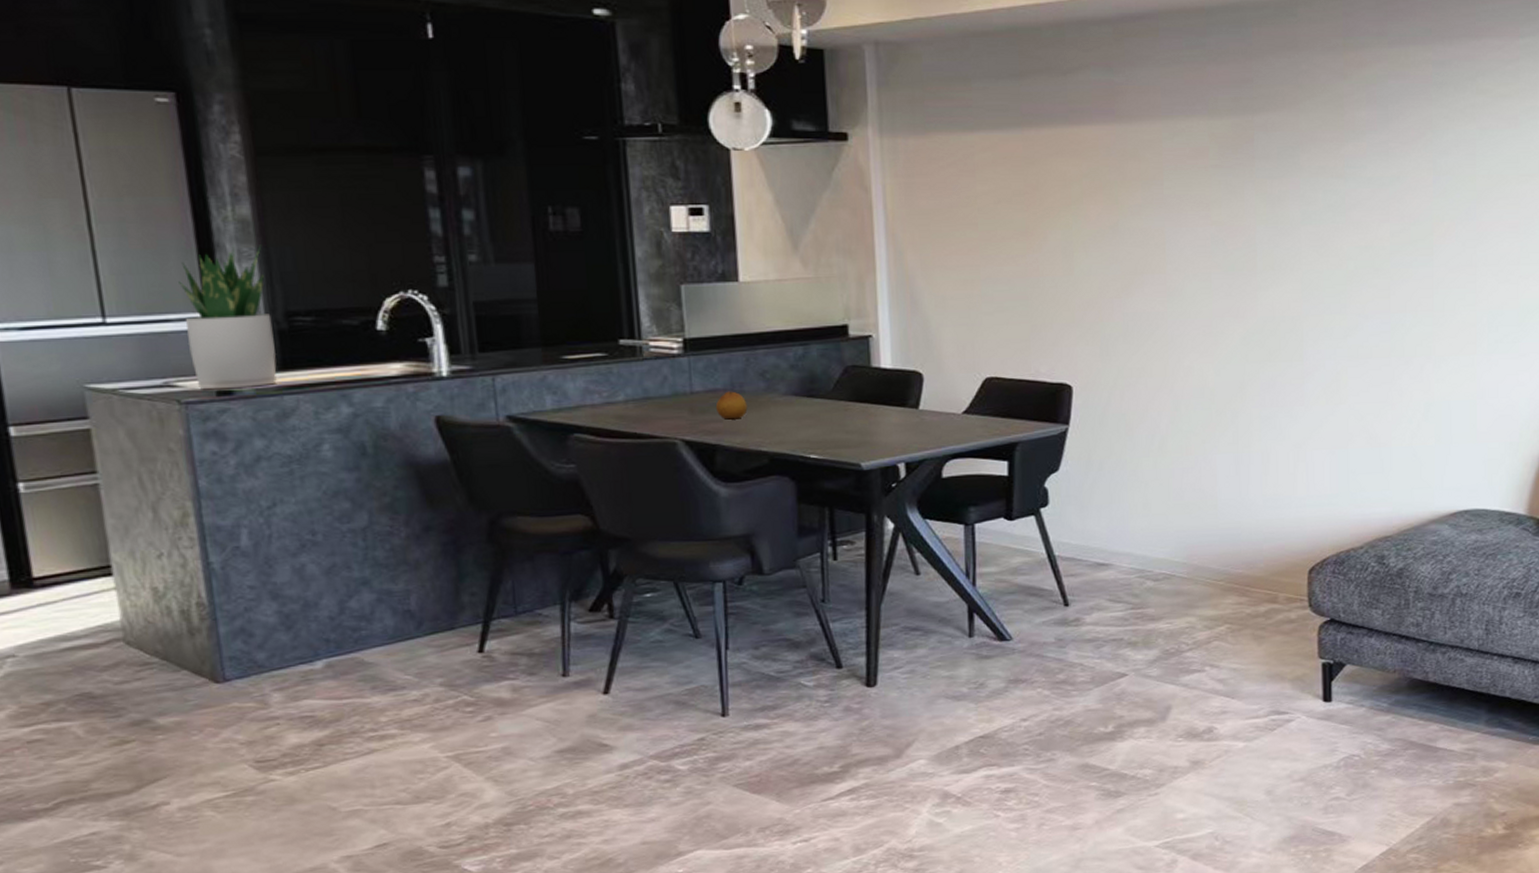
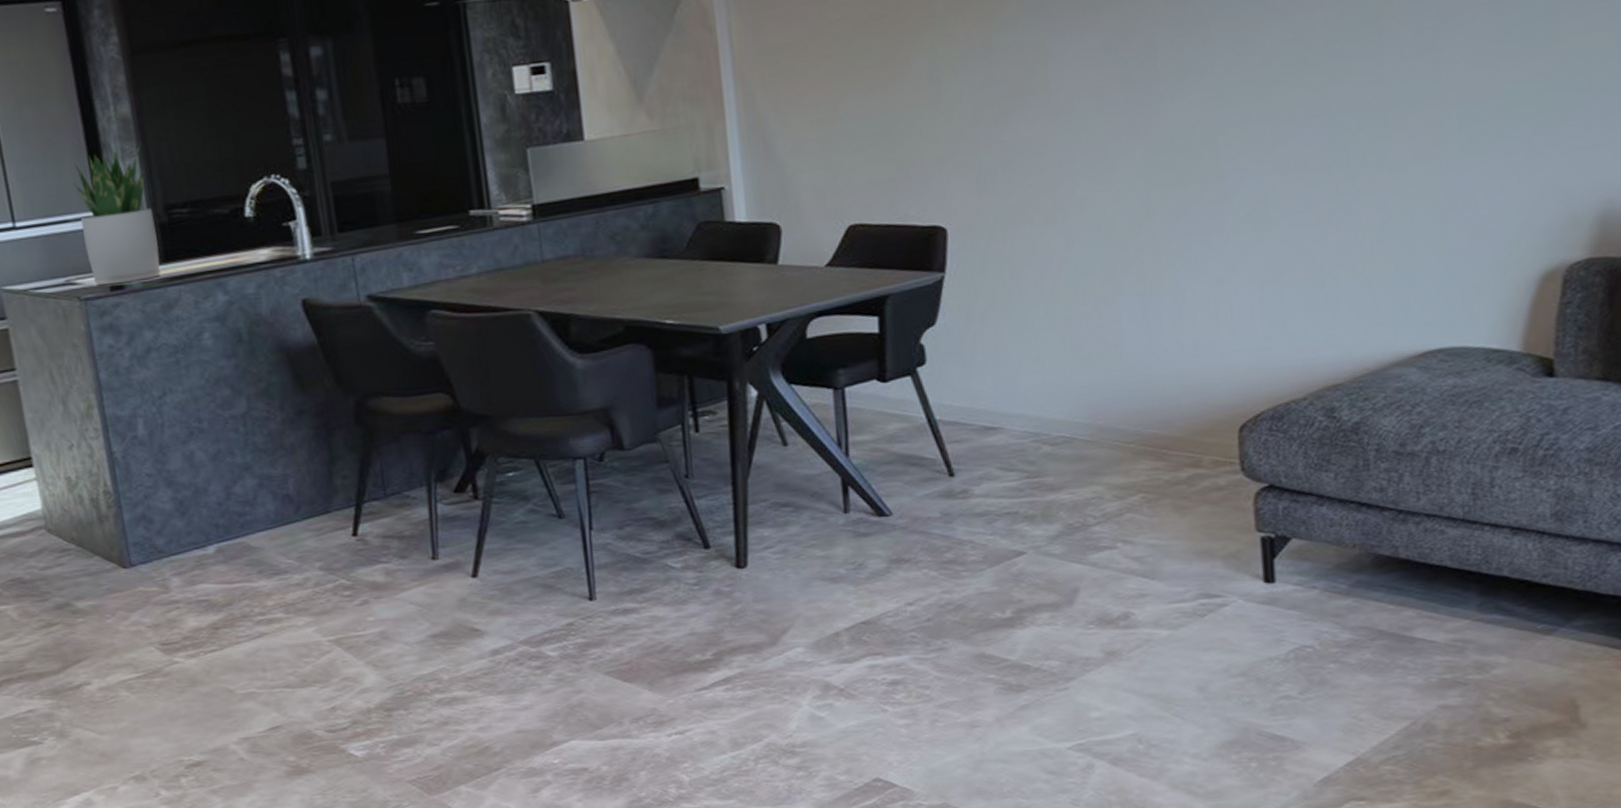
fruit: present [715,391,748,420] -> none [567,257,600,287]

